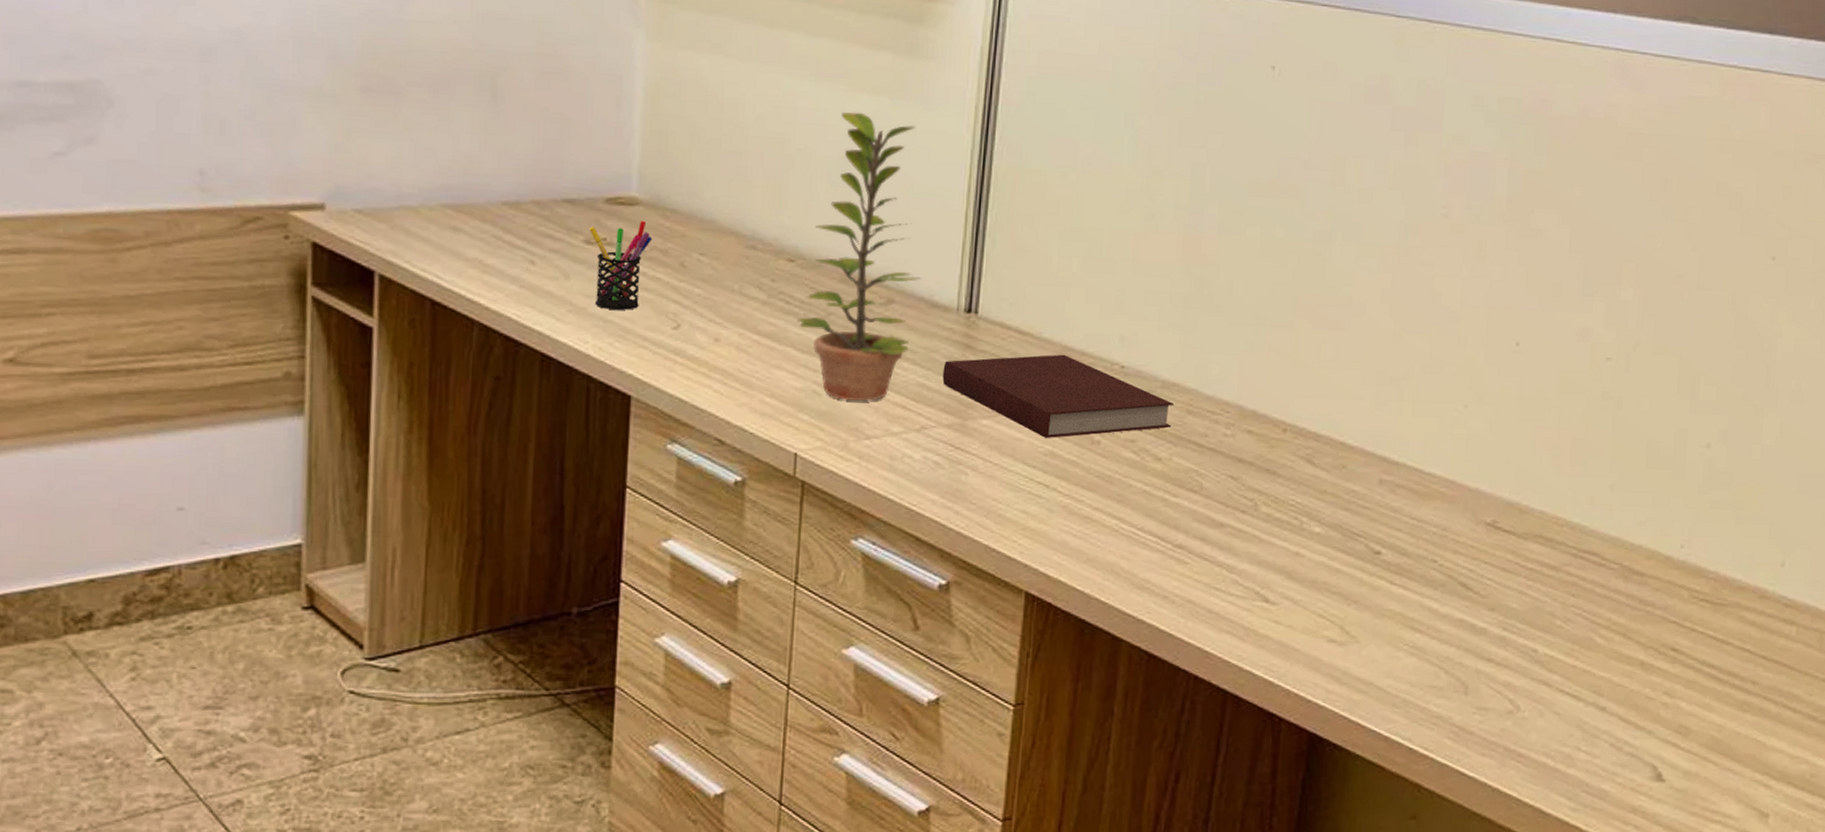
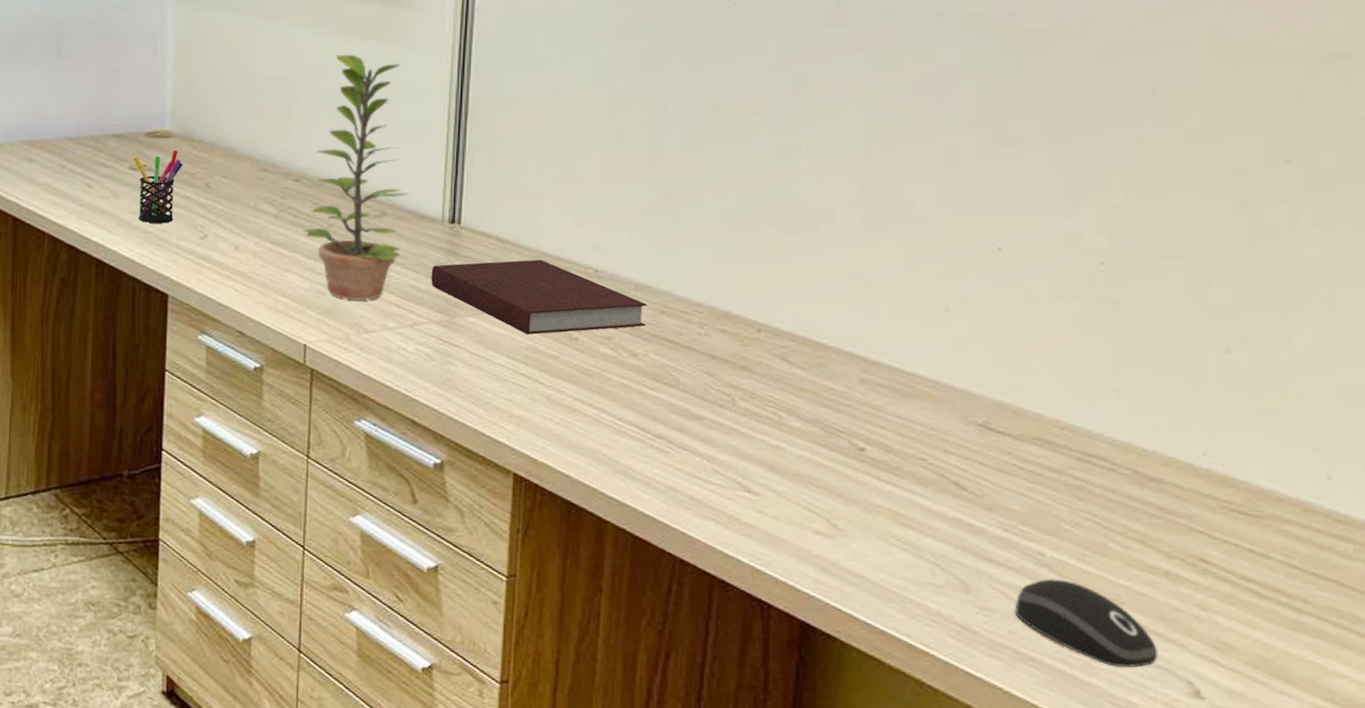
computer mouse: none [1508,675,1630,757] -> present [1015,578,1158,668]

